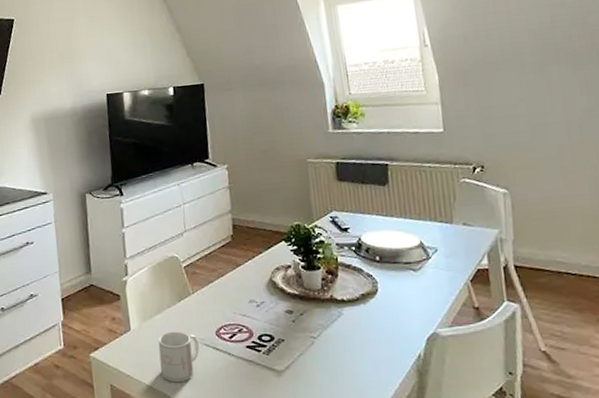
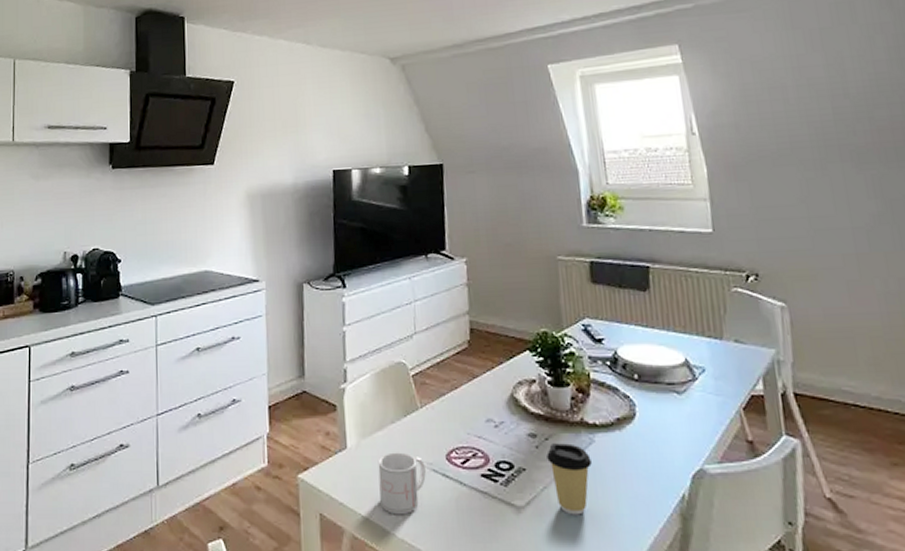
coffee cup: none [302,317,341,376] -> present [547,443,592,515]

